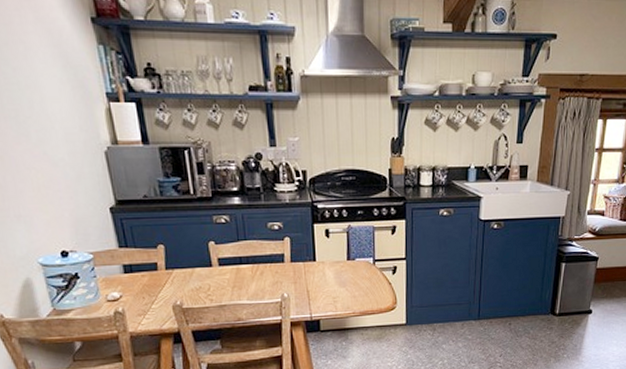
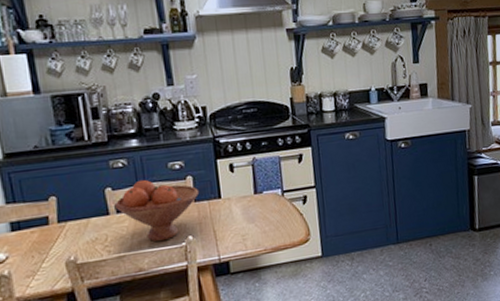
fruit bowl: none [217,236,296,295] -> present [114,179,200,242]

